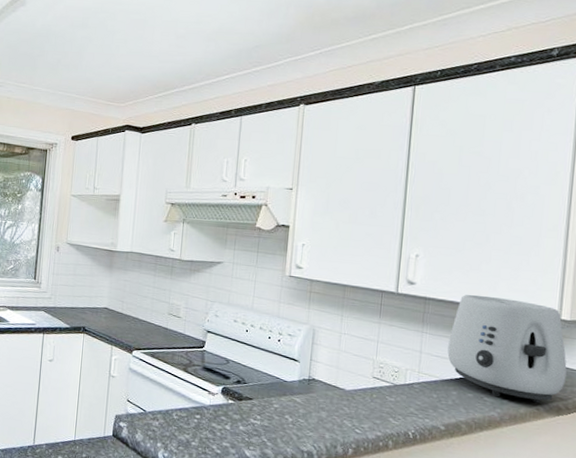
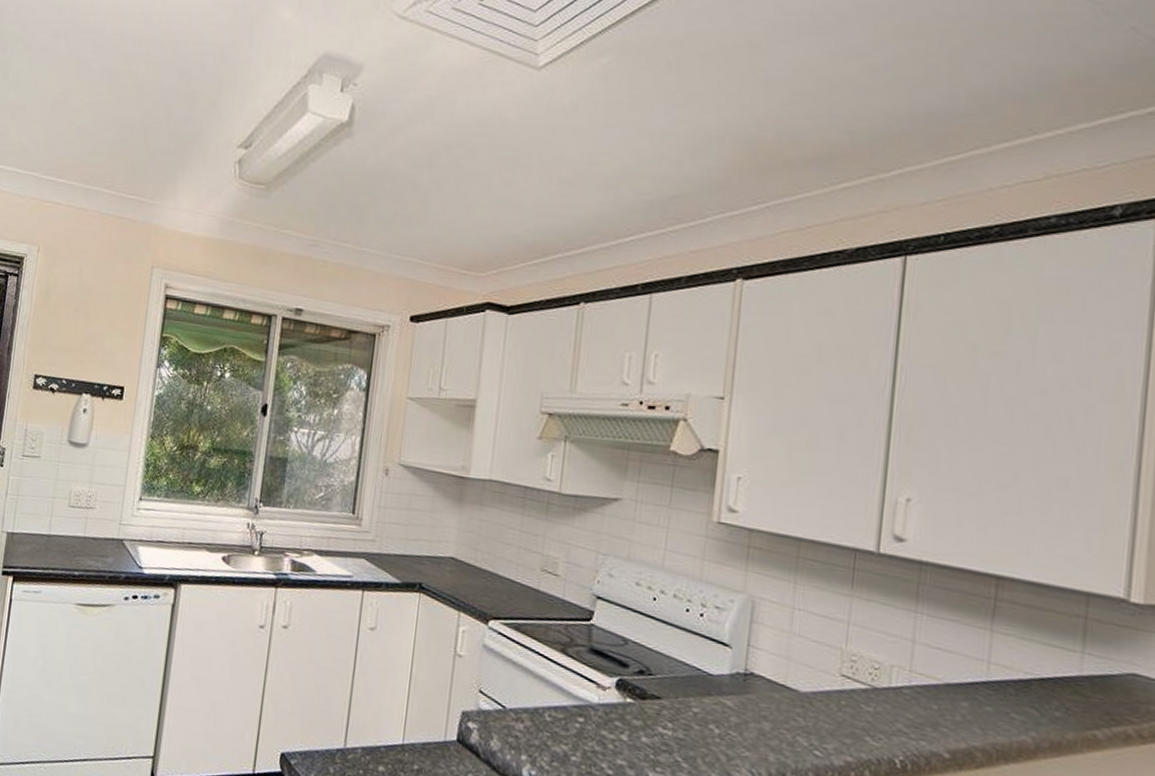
toaster: present [447,294,567,403] -> none [954,560,1140,727]

